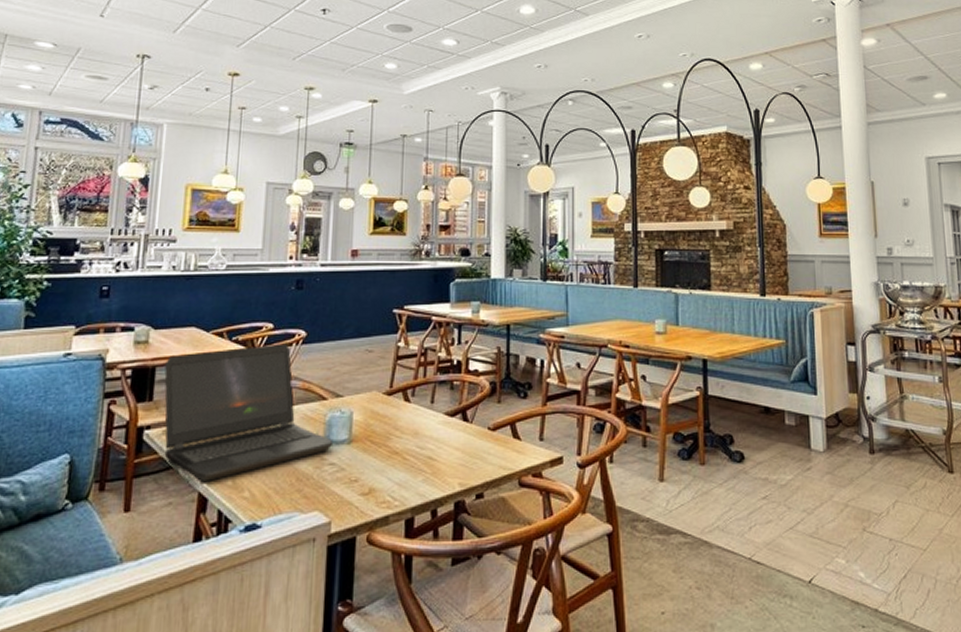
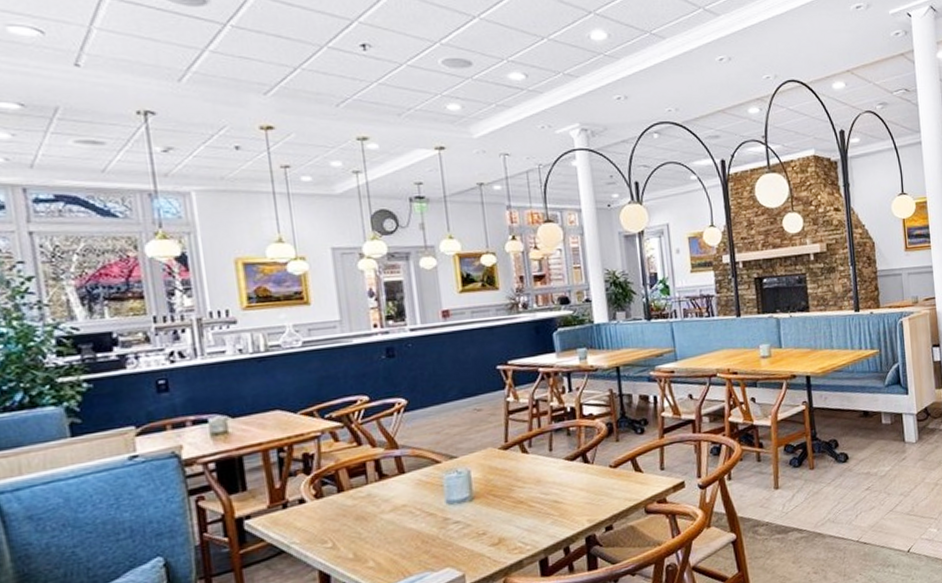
laptop computer: present [164,344,332,483] -> none [253,414,454,561]

